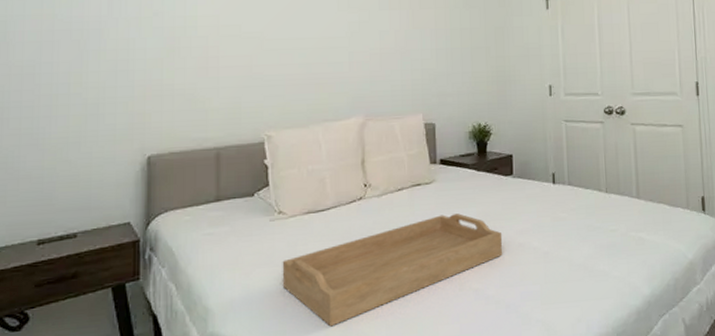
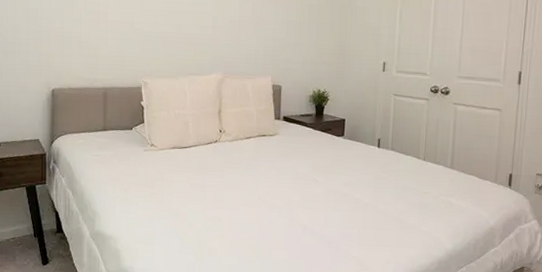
serving tray: present [282,213,503,327] -> none [152,162,331,239]

